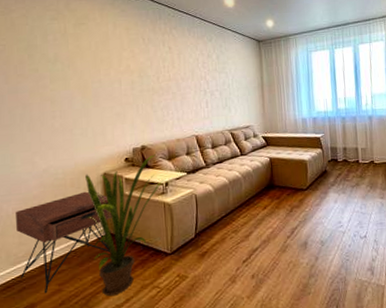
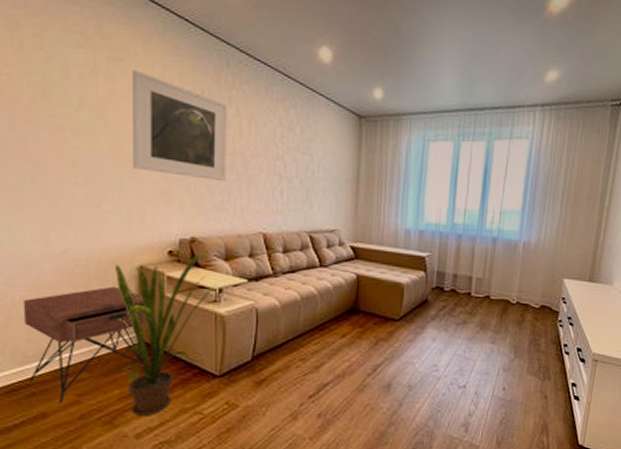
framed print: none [92,29,165,101] -> present [132,69,227,180]

